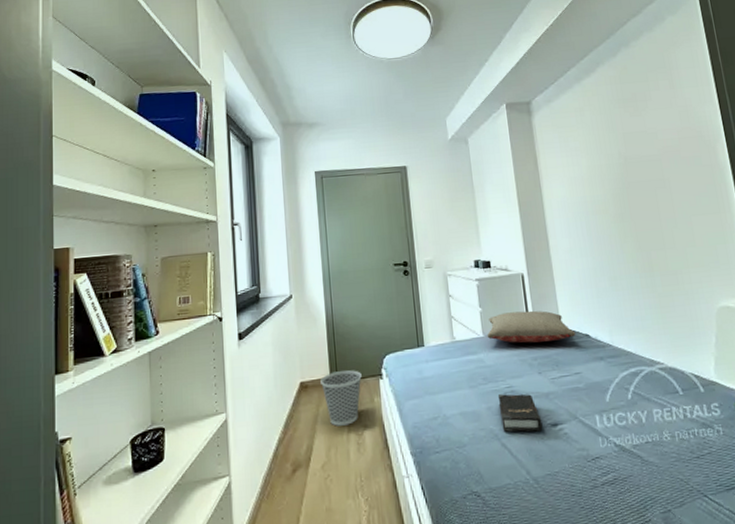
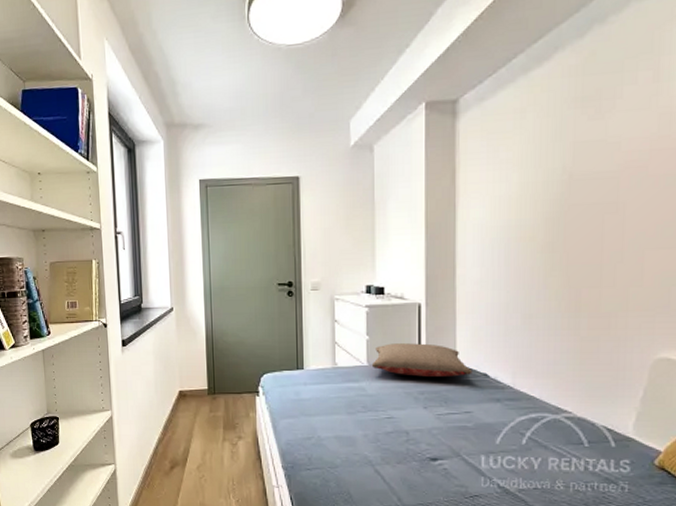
wastebasket: present [320,370,362,426] -> none [198,383,239,434]
hardback book: present [497,394,543,432] -> none [376,424,421,463]

